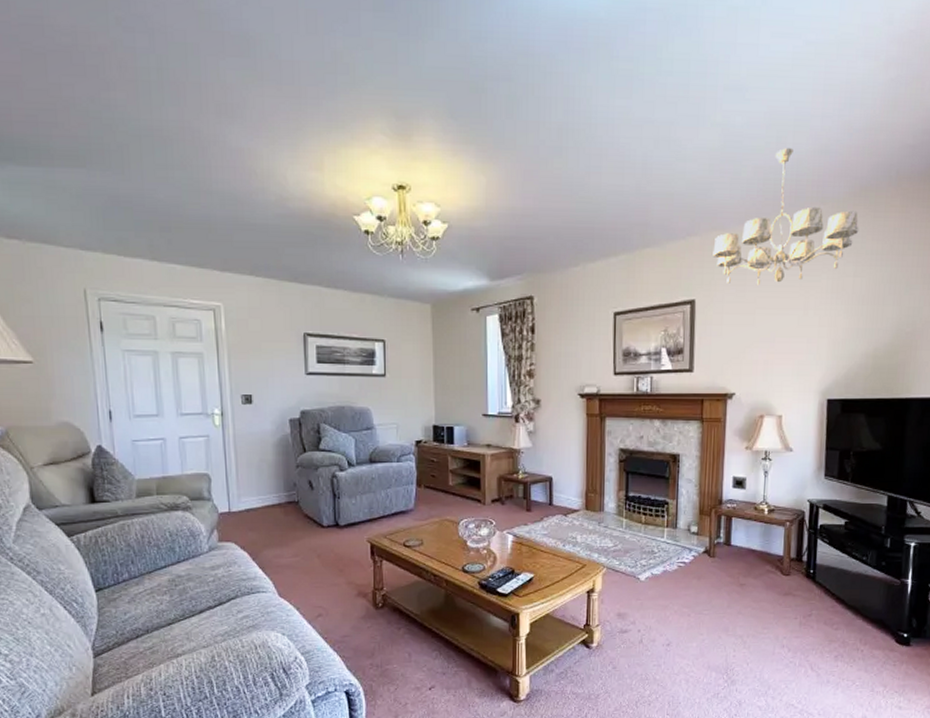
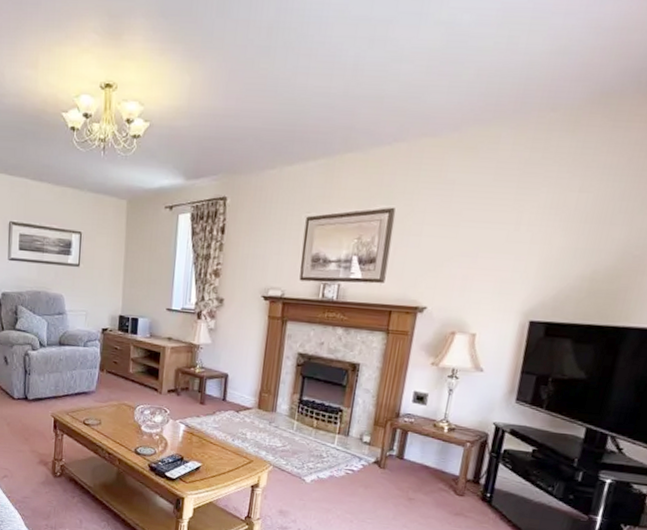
chandelier: present [713,148,859,286] -> none [419,49,594,197]

